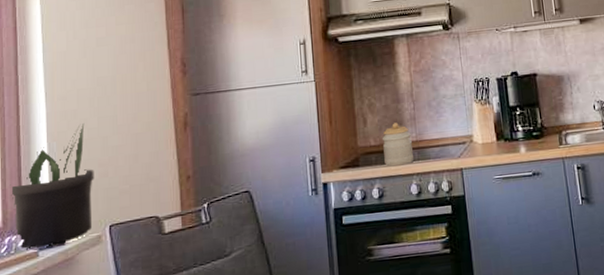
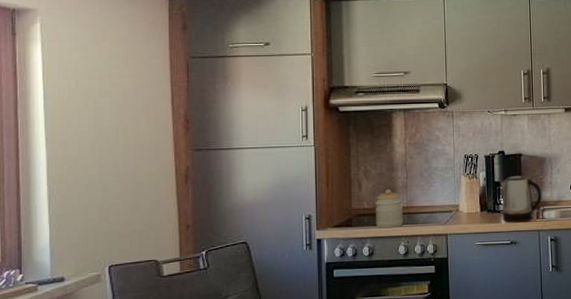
planter: present [10,123,94,249] -> none [9,170,95,283]
kettle: none [514,97,564,152] -> present [499,175,542,223]

